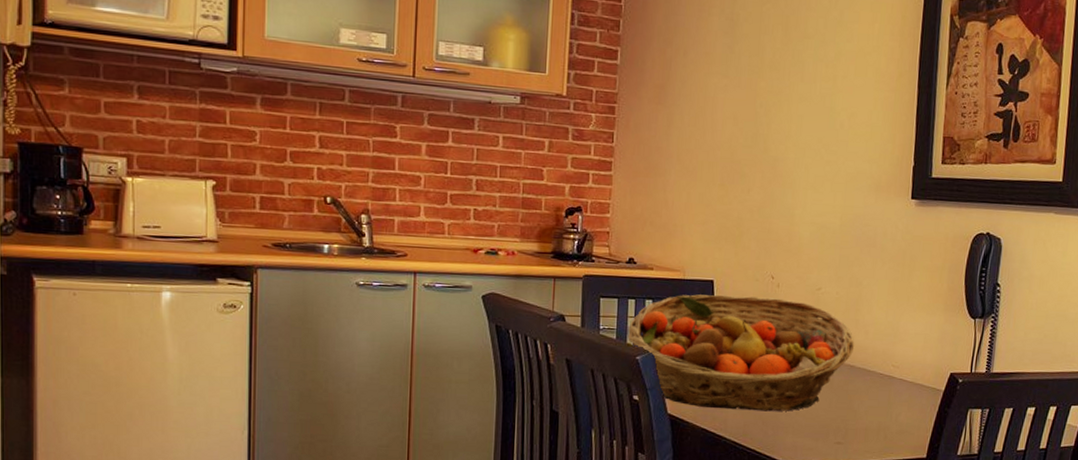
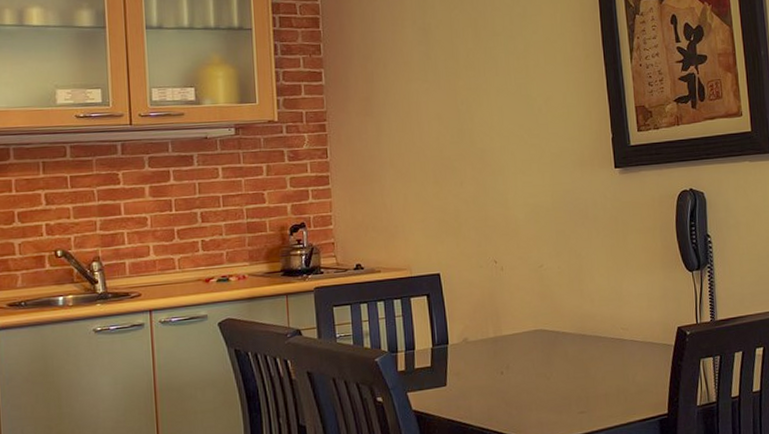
fruit basket: present [628,294,855,412] -> none [364,281,583,399]

